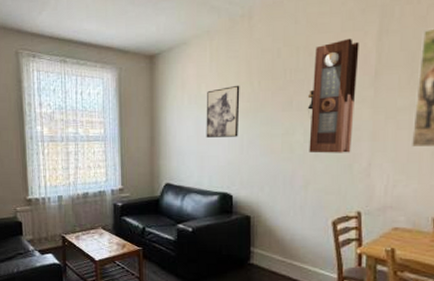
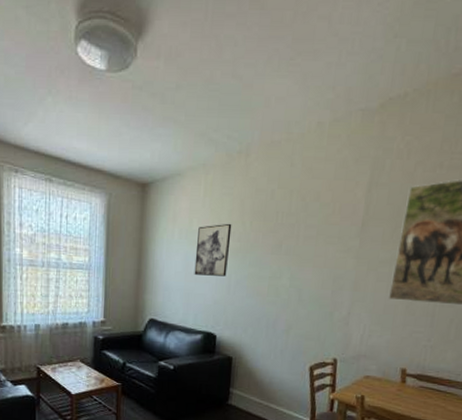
pendulum clock: present [307,38,359,154] -> none [293,186,350,301]

